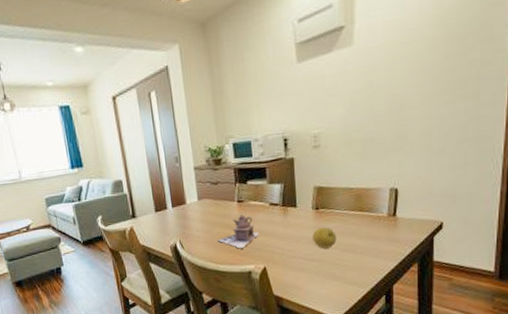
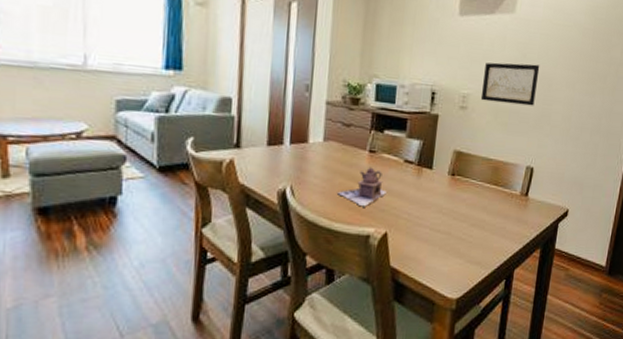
fruit: present [312,227,337,249] -> none [442,196,468,221]
wall art: none [331,88,389,136] -> present [480,62,540,106]

